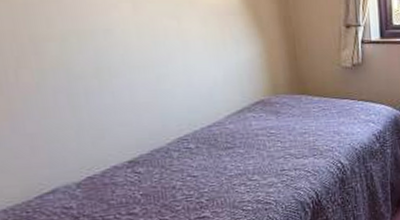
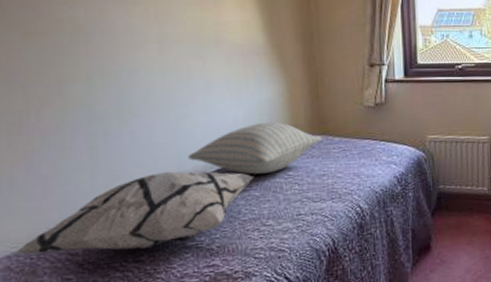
decorative pillow: none [10,129,238,208] -> present [15,171,254,255]
pillow: none [171,82,302,133] -> present [188,122,322,175]

